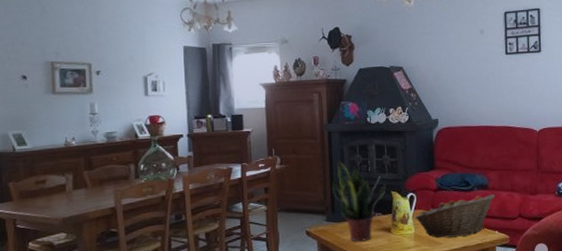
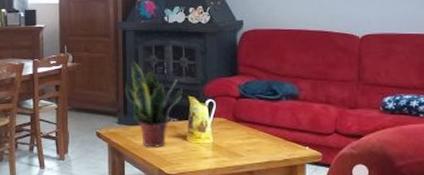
fruit basket: present [415,193,496,238] -> none [214,105,307,150]

